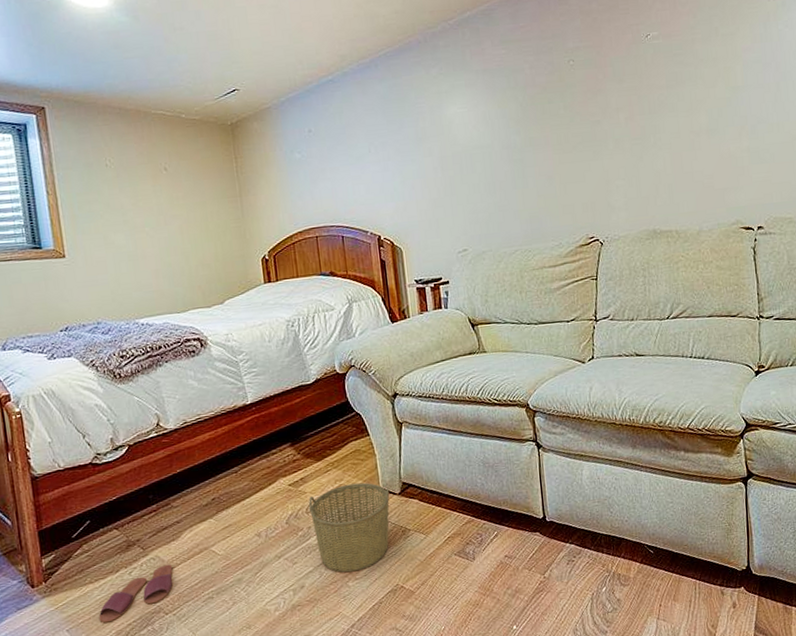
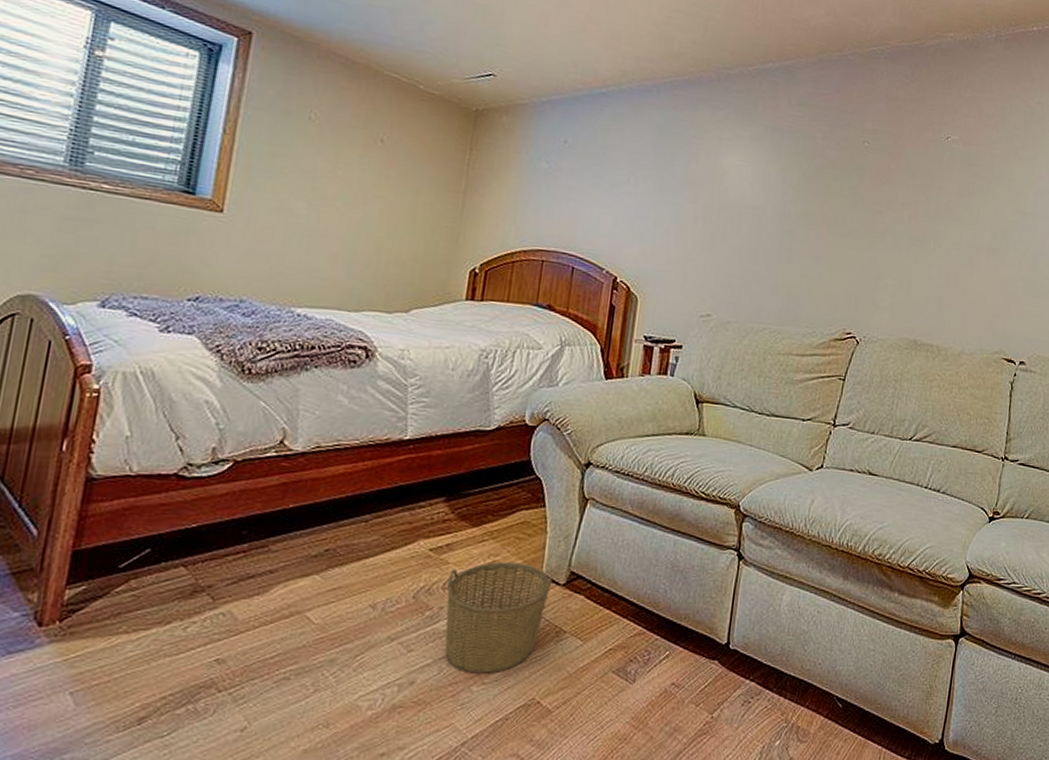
slippers: present [99,564,173,623] -> none [122,624,247,691]

